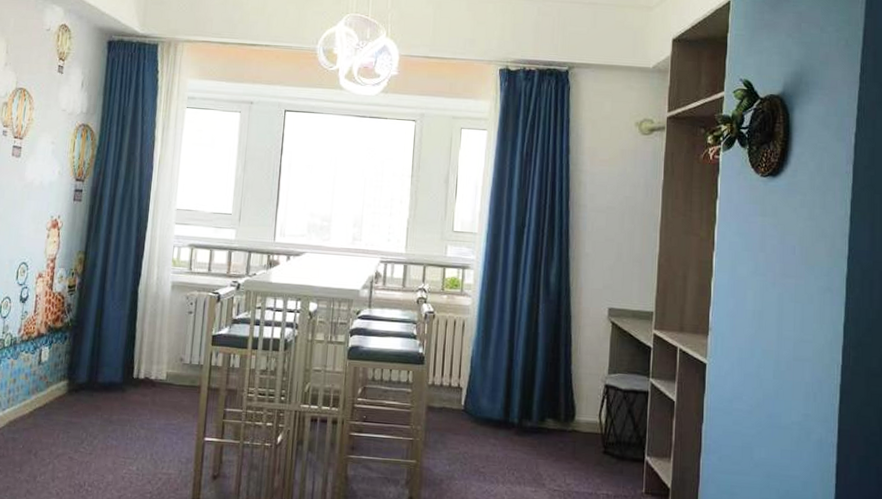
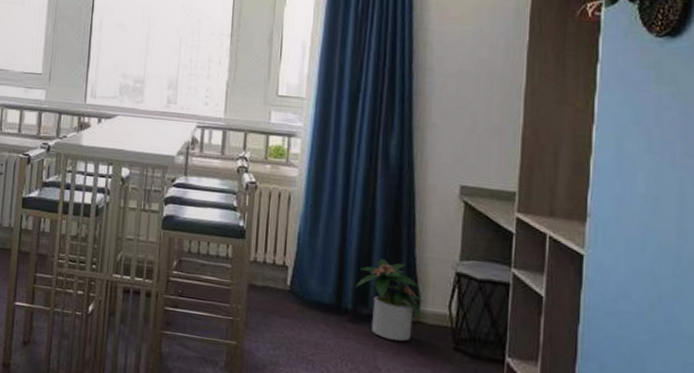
potted plant: none [521,376,579,449] -> present [356,259,424,342]

